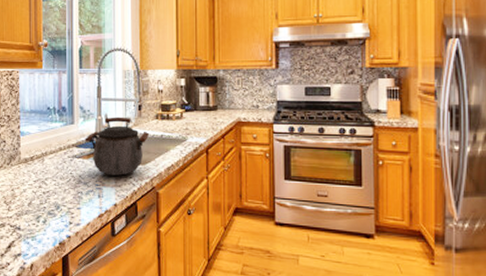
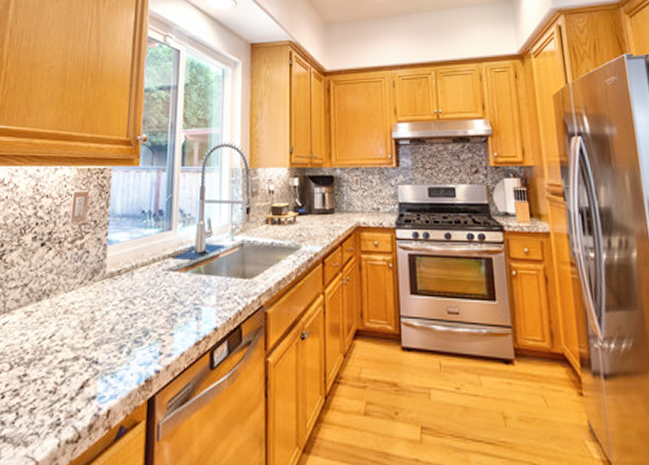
kettle: present [85,116,149,176] -> none [183,221,257,292]

